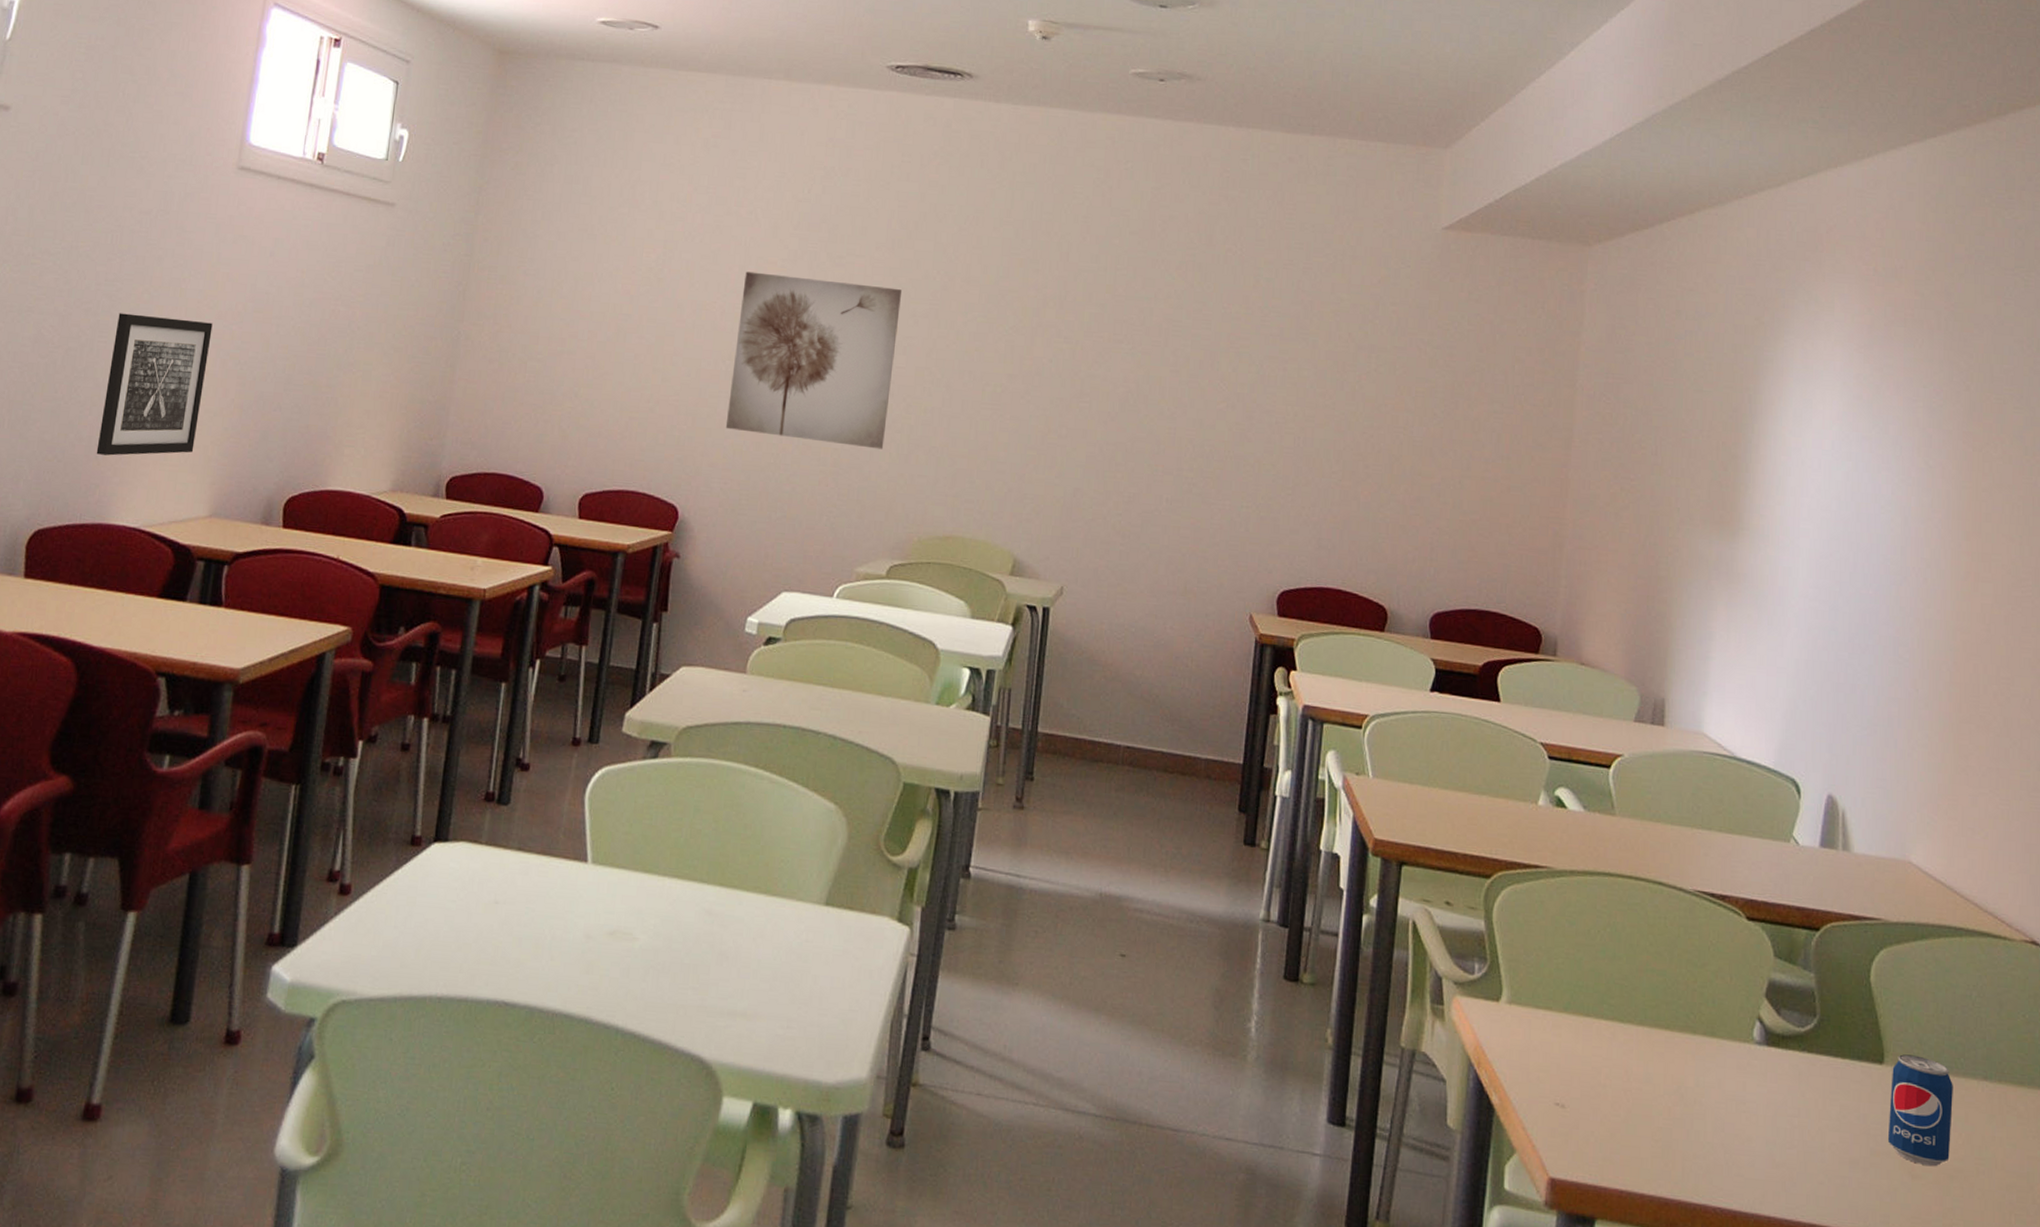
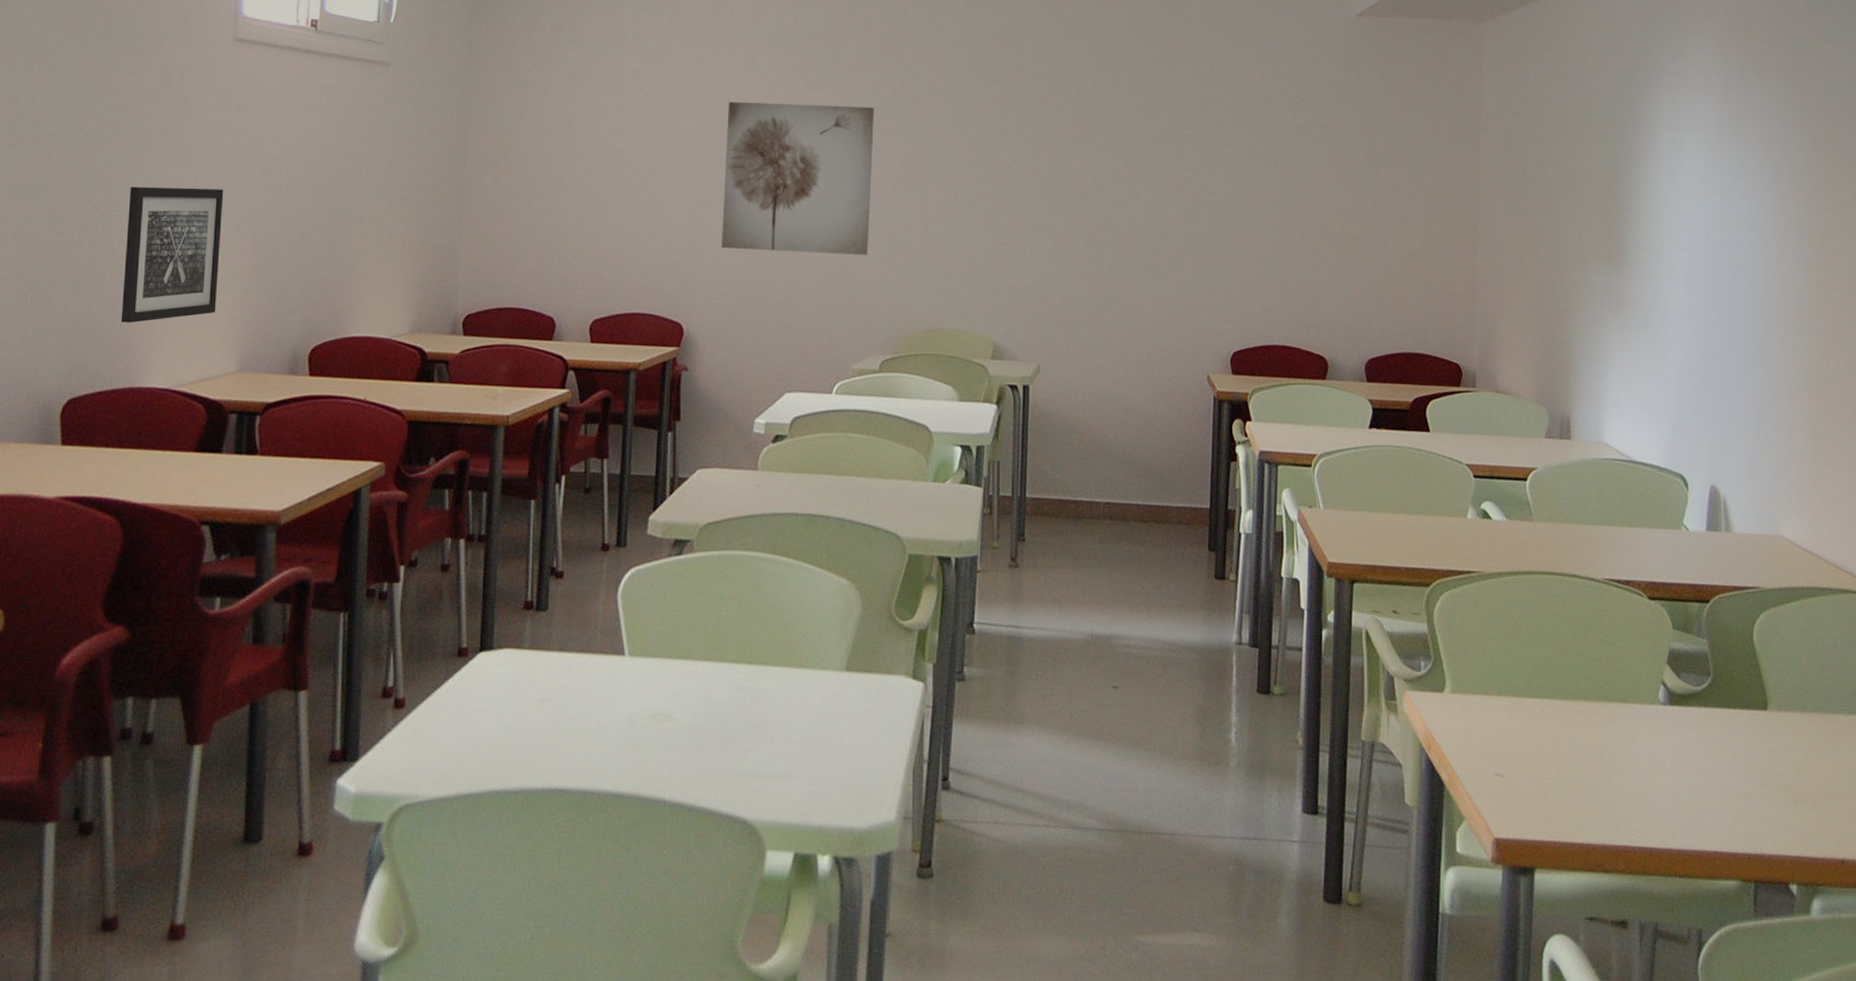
beverage can: present [1888,1054,1953,1167] -> none [1774,700,1826,792]

